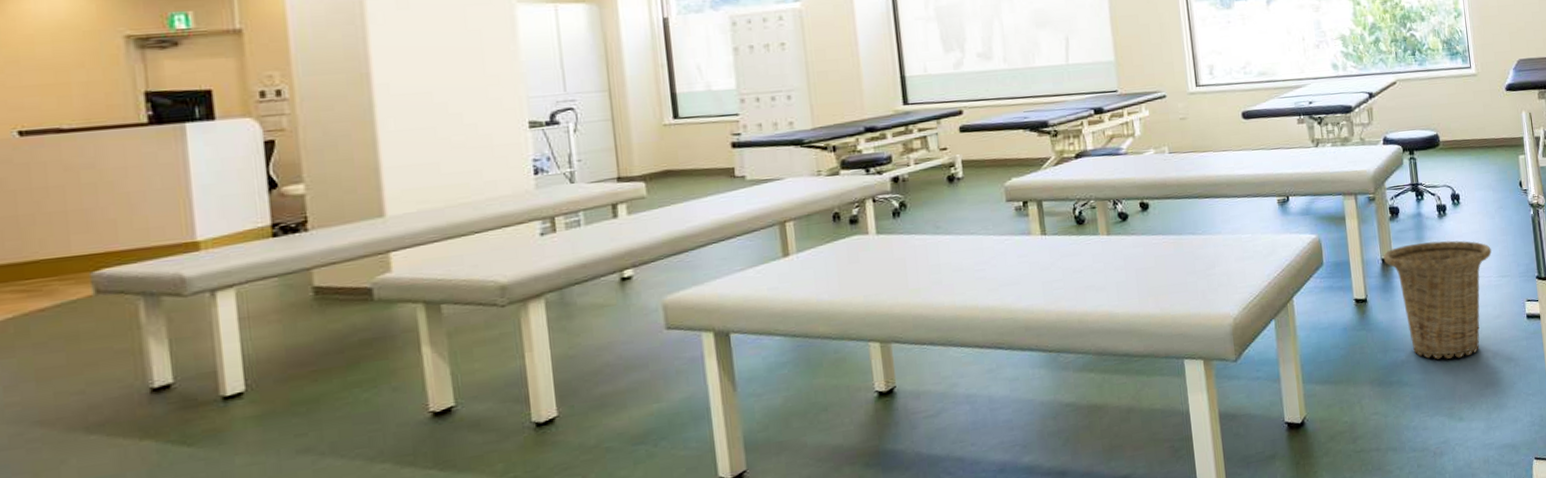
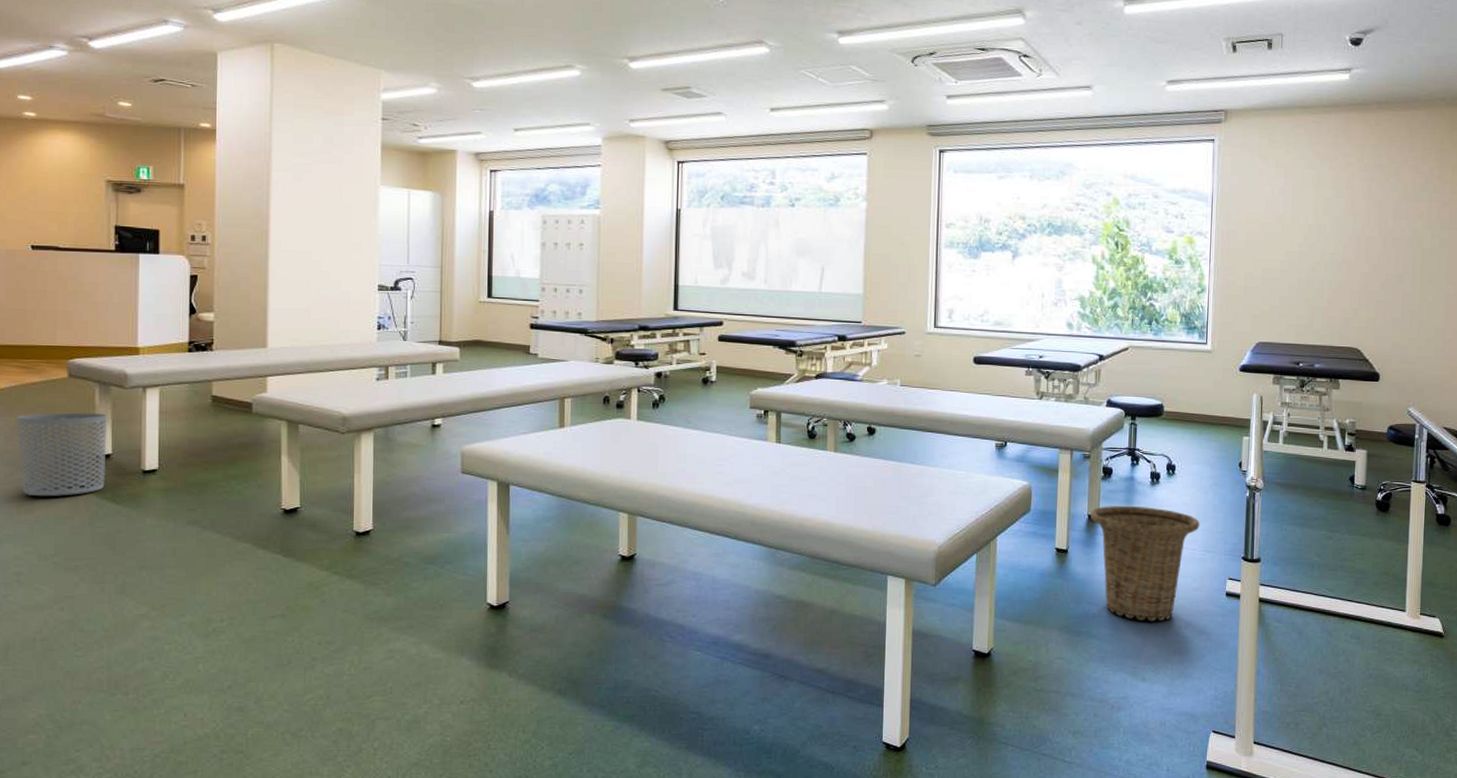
waste bin: none [20,332,167,458] -> present [17,412,107,497]

